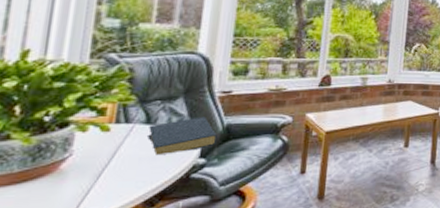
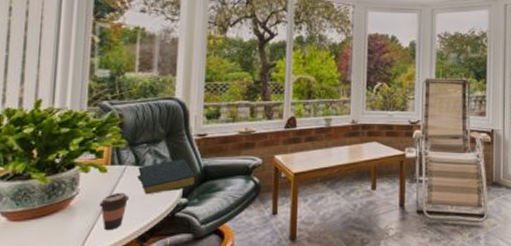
coffee cup: none [98,153,137,196] -> present [99,192,130,231]

